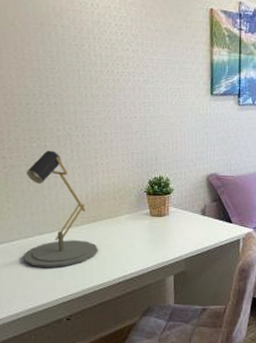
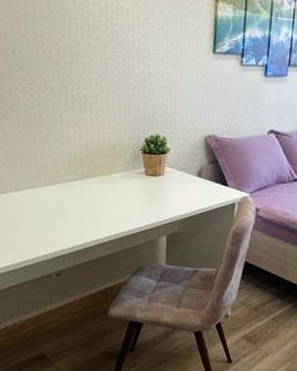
desk lamp: present [23,150,98,268] -> none [14,101,91,223]

